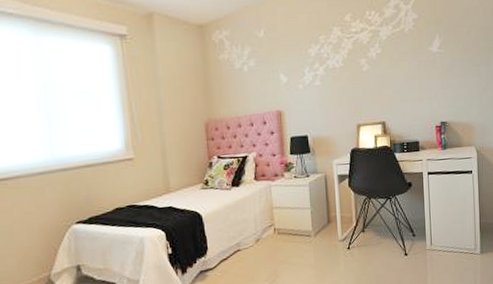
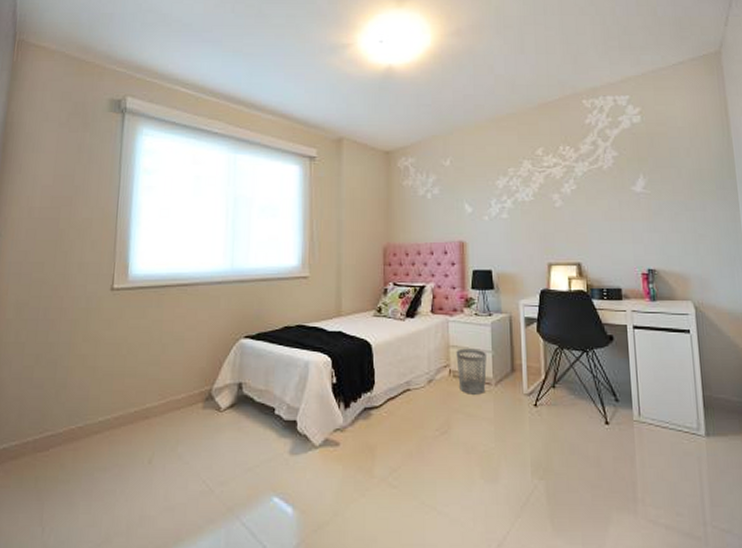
wastebasket: none [279,207,307,247] -> present [456,348,487,395]

